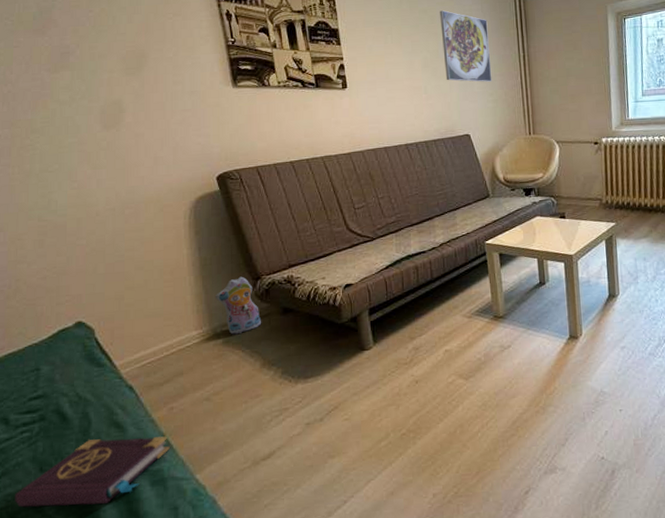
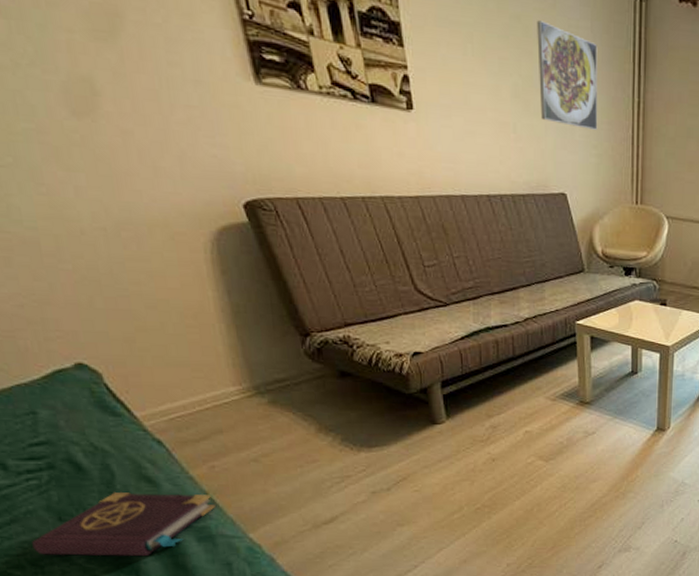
plush toy: present [216,276,261,335] -> none [255,330,314,395]

